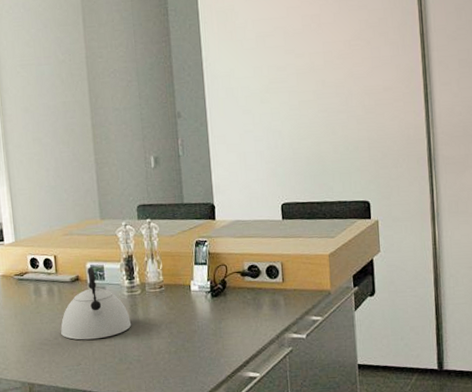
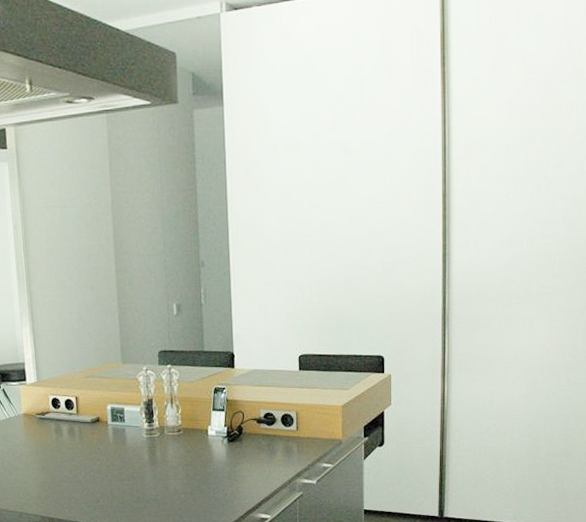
kettle: present [61,267,132,340] -> none [81,409,150,479]

